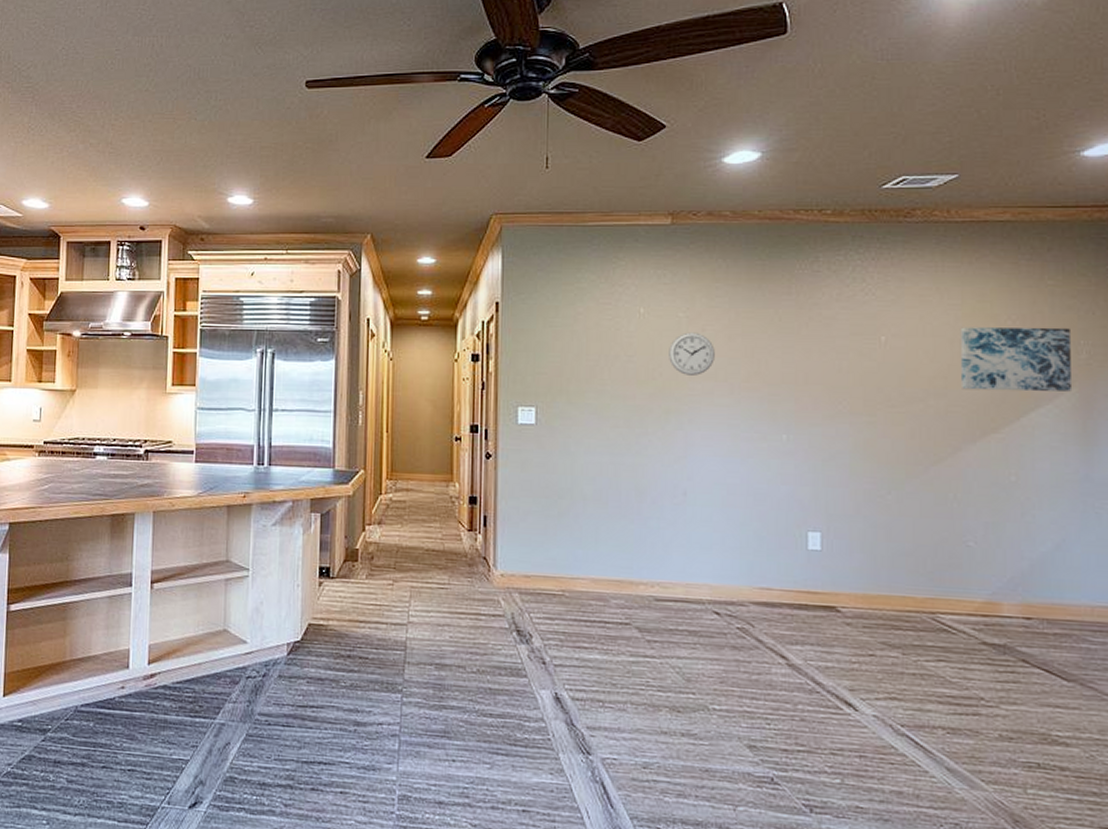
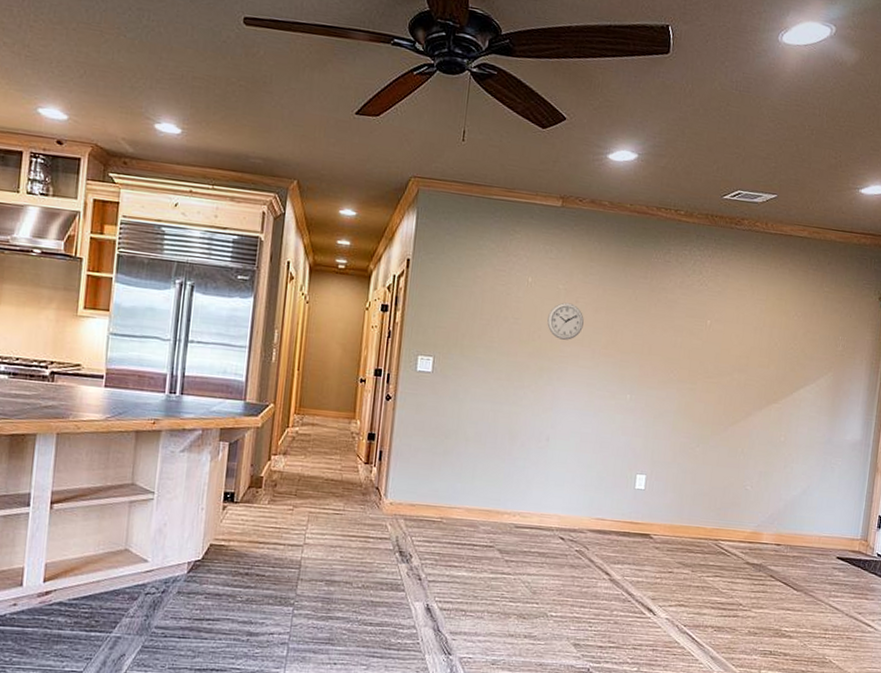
wall art: present [960,327,1073,392] -> none [757,318,834,375]

